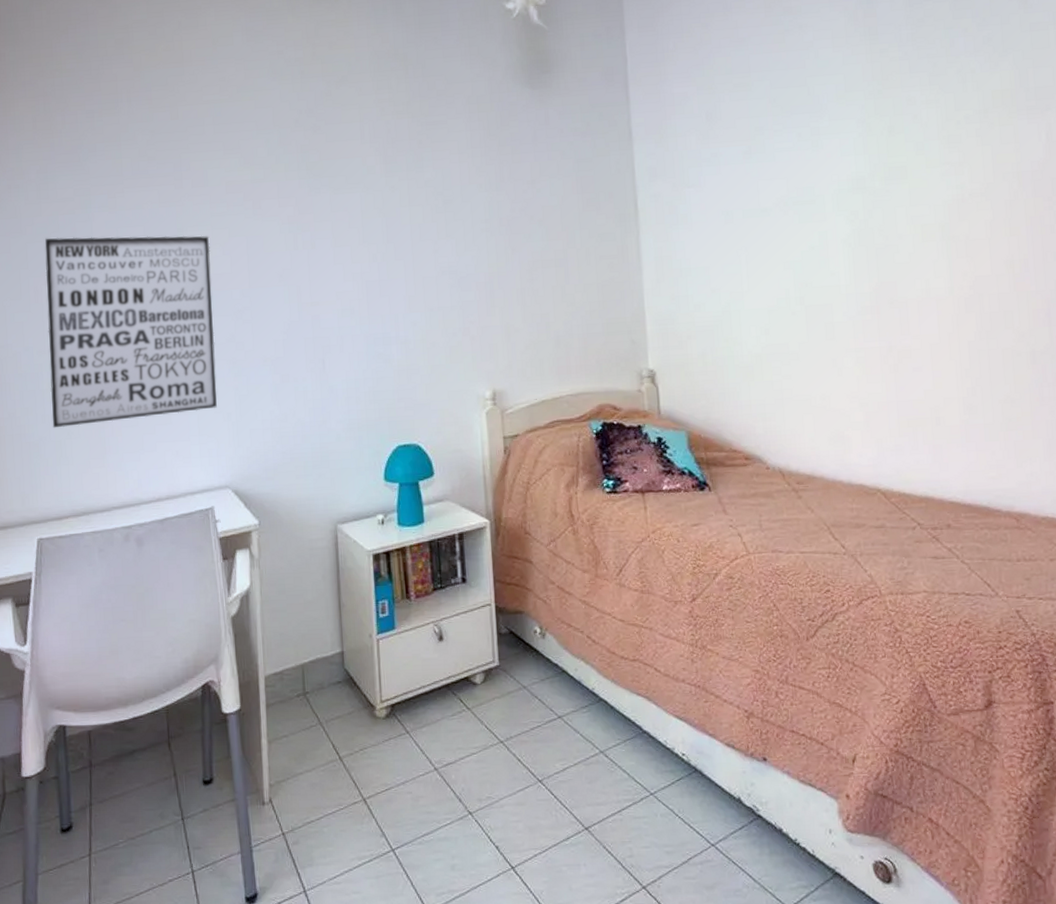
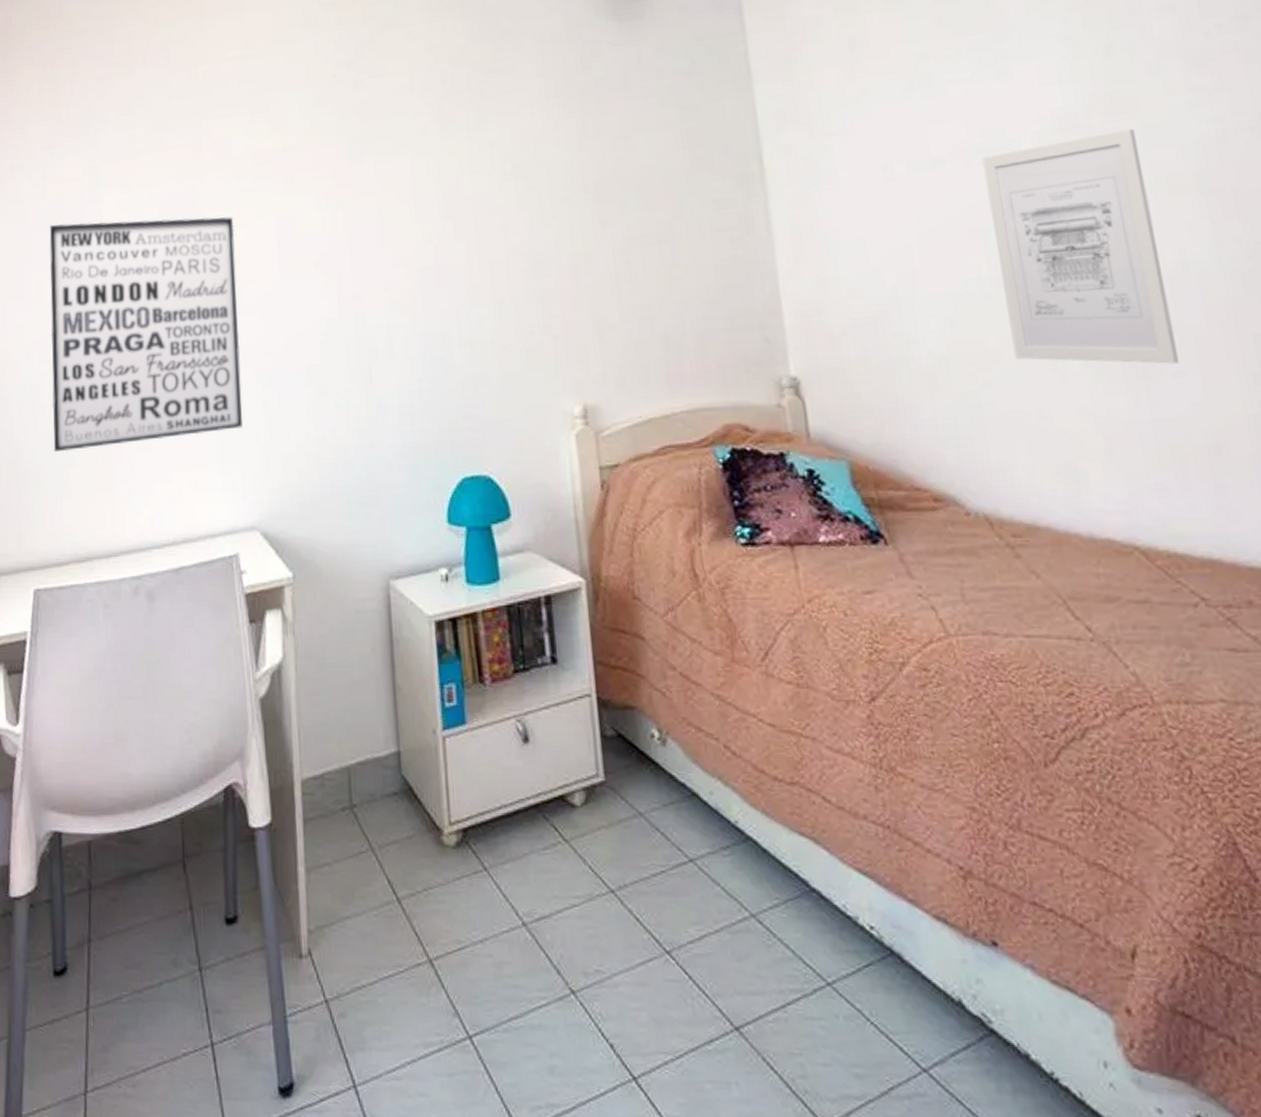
wall art: none [796,191,918,362] -> present [982,129,1179,364]

